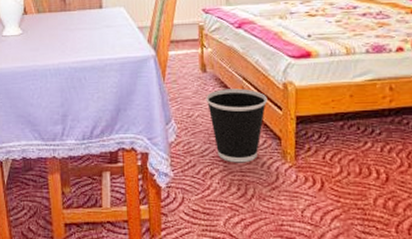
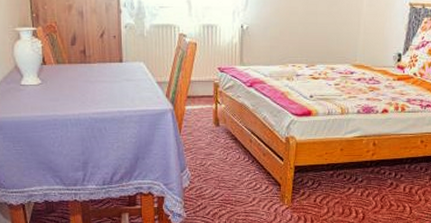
wastebasket: present [206,88,268,163] -> none [218,141,272,205]

